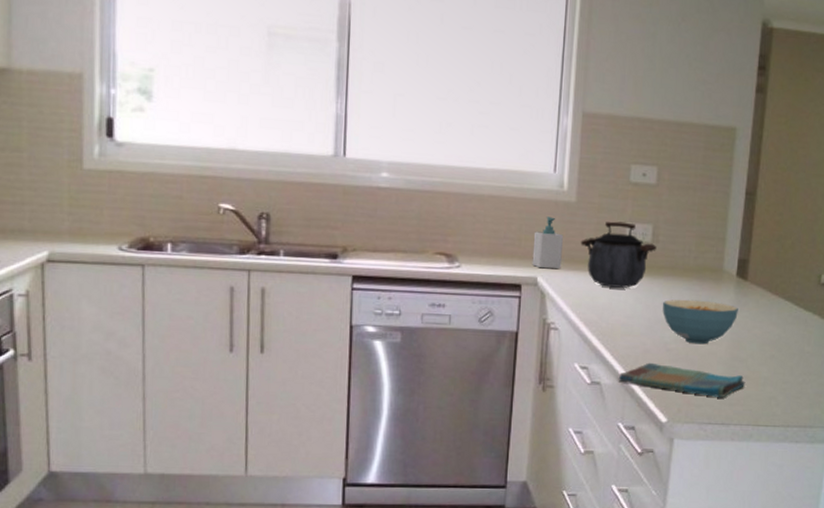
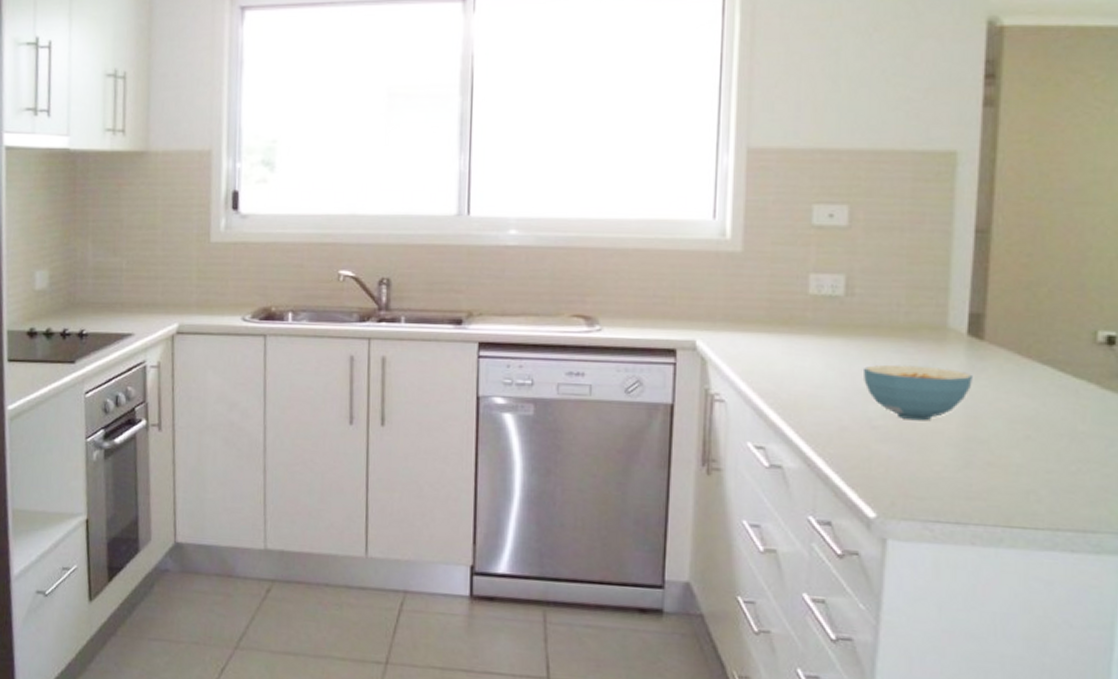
soap bottle: present [532,216,563,269] -> none [689,270,727,331]
kettle: present [580,221,657,288] -> none [750,272,852,352]
dish towel: present [618,362,746,397] -> none [806,442,989,489]

